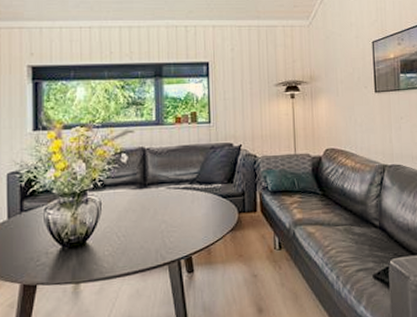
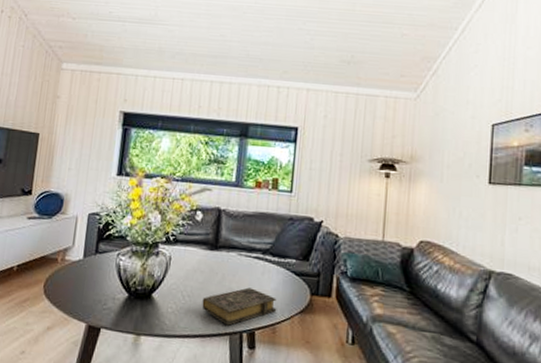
book: none [138,217,210,256] -> present [202,287,277,326]

